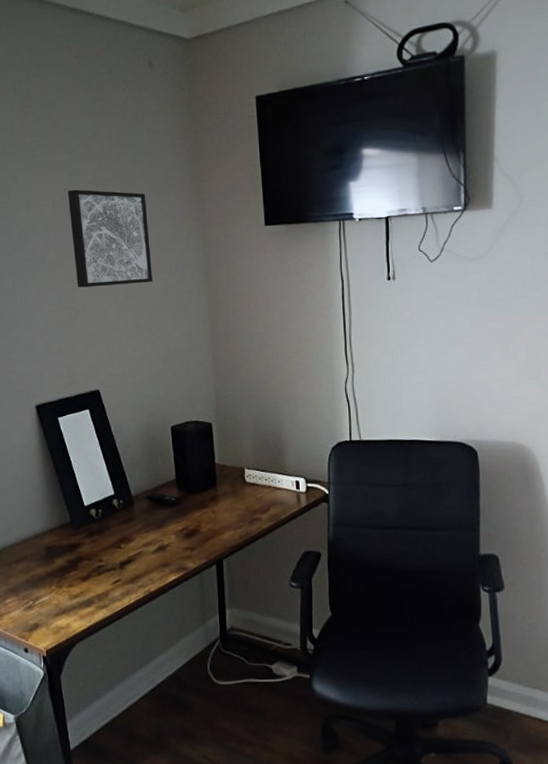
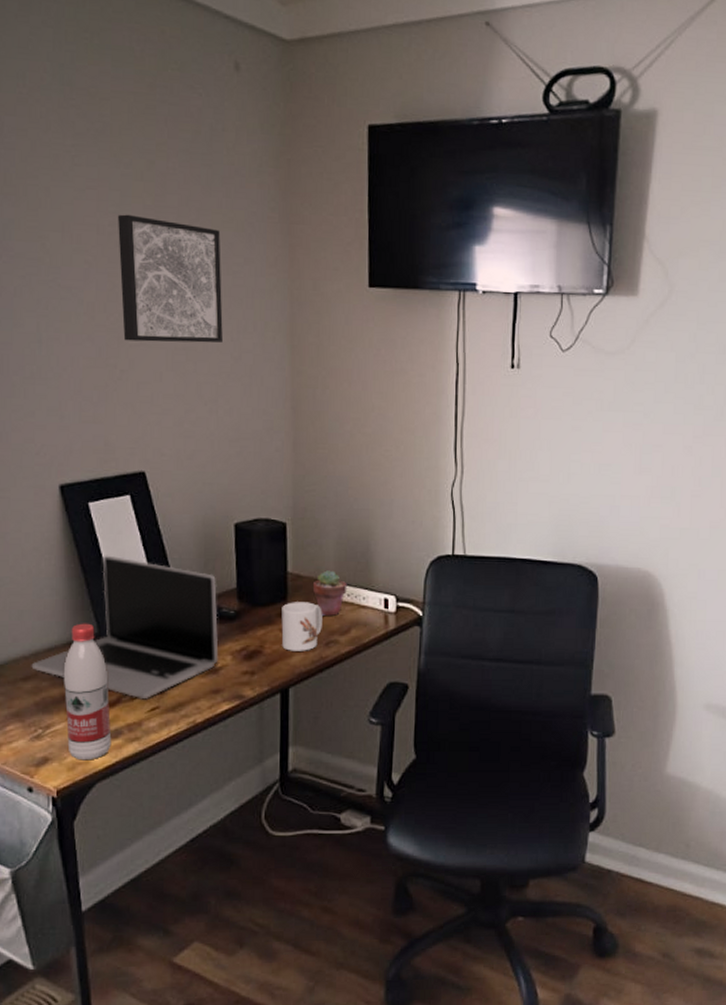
laptop: none [22,458,165,574] -> present [31,555,219,700]
water bottle: none [46,514,86,626] -> present [64,623,112,761]
mug: none [213,487,246,529] -> present [281,602,322,651]
potted succulent: none [236,460,265,498] -> present [312,570,347,616]

